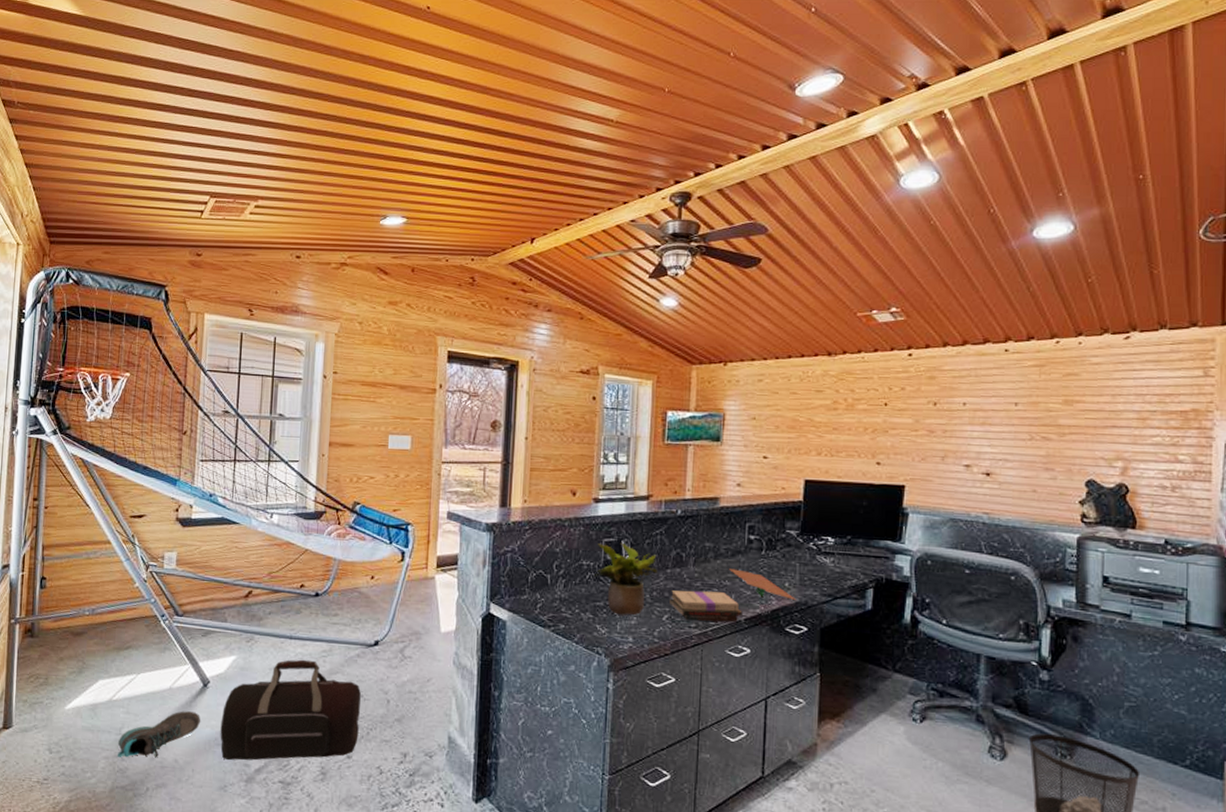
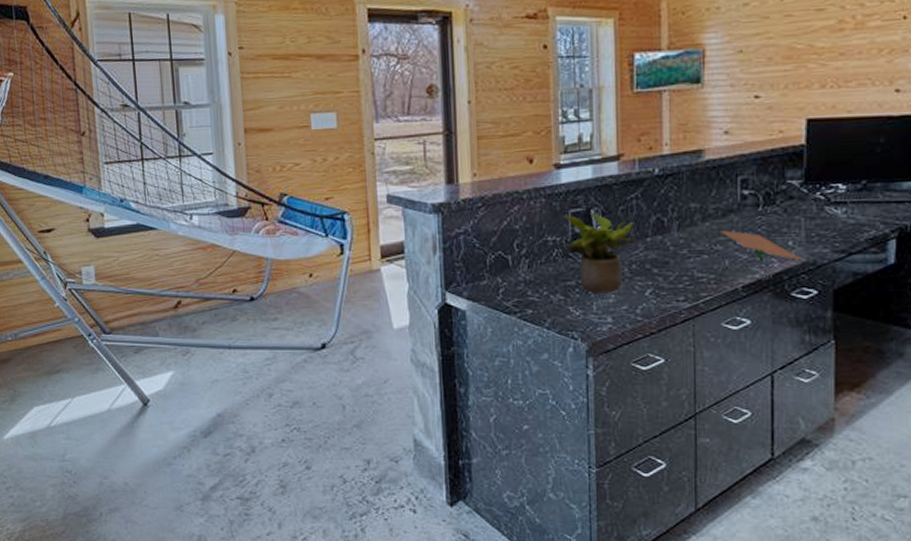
athletic shoe: present [117,711,201,758] -> none [63,432,147,484]
duffel bag: present [220,659,361,761] -> none [167,369,316,479]
books: present [669,590,743,623] -> none [652,258,739,294]

